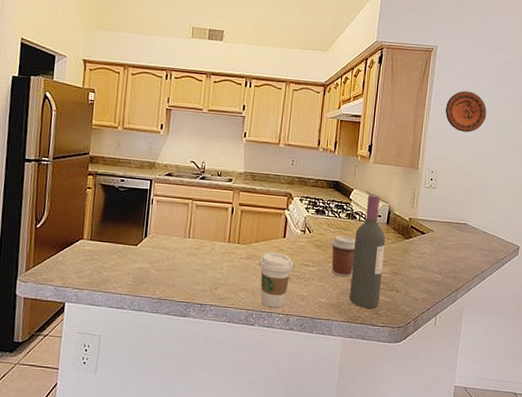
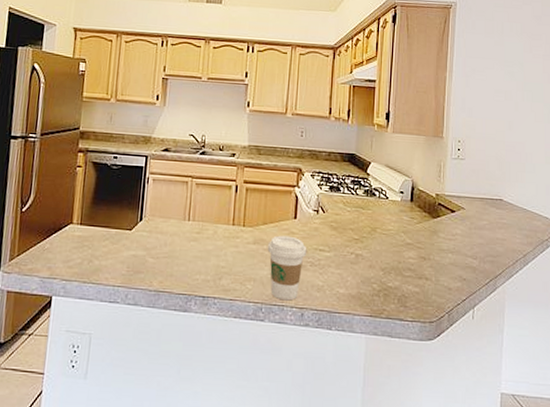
coffee cup: present [331,235,356,277] -> none [348,215,377,263]
wine bottle: present [349,194,386,309] -> none [372,168,410,300]
decorative plate: present [445,90,487,133] -> none [469,50,517,96]

